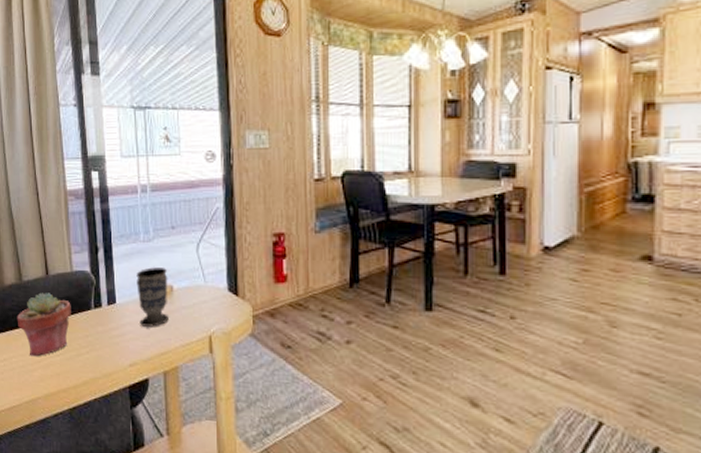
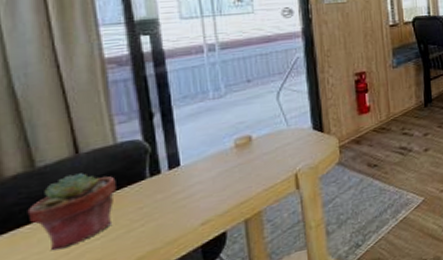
cup: present [136,267,169,327] -> none [206,120,248,182]

